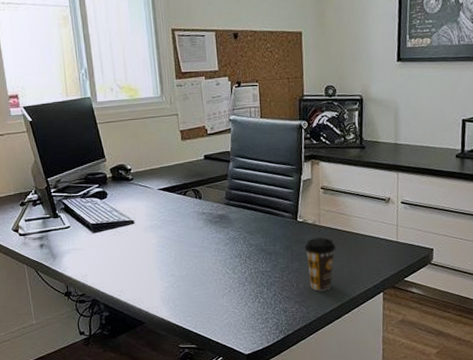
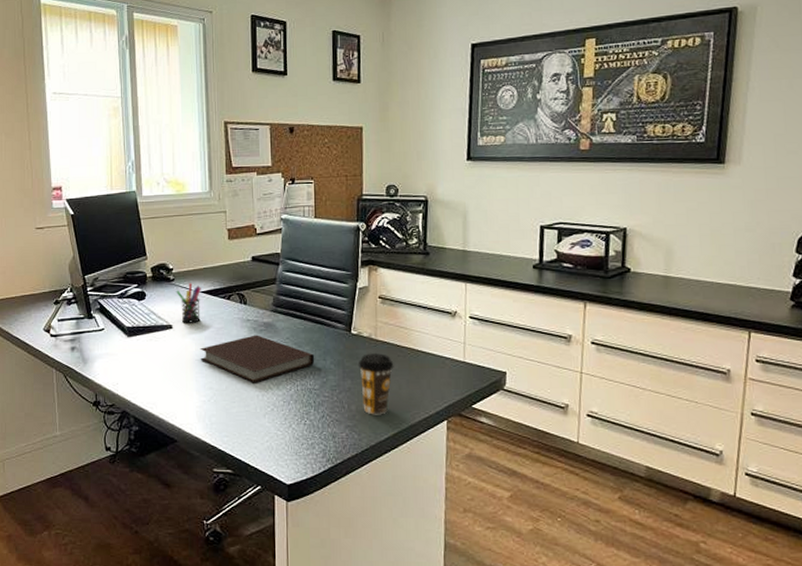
pen holder: none [135,181,160,218] -> present [176,283,201,323]
notebook: none [161,226,266,269] -> present [200,335,315,383]

